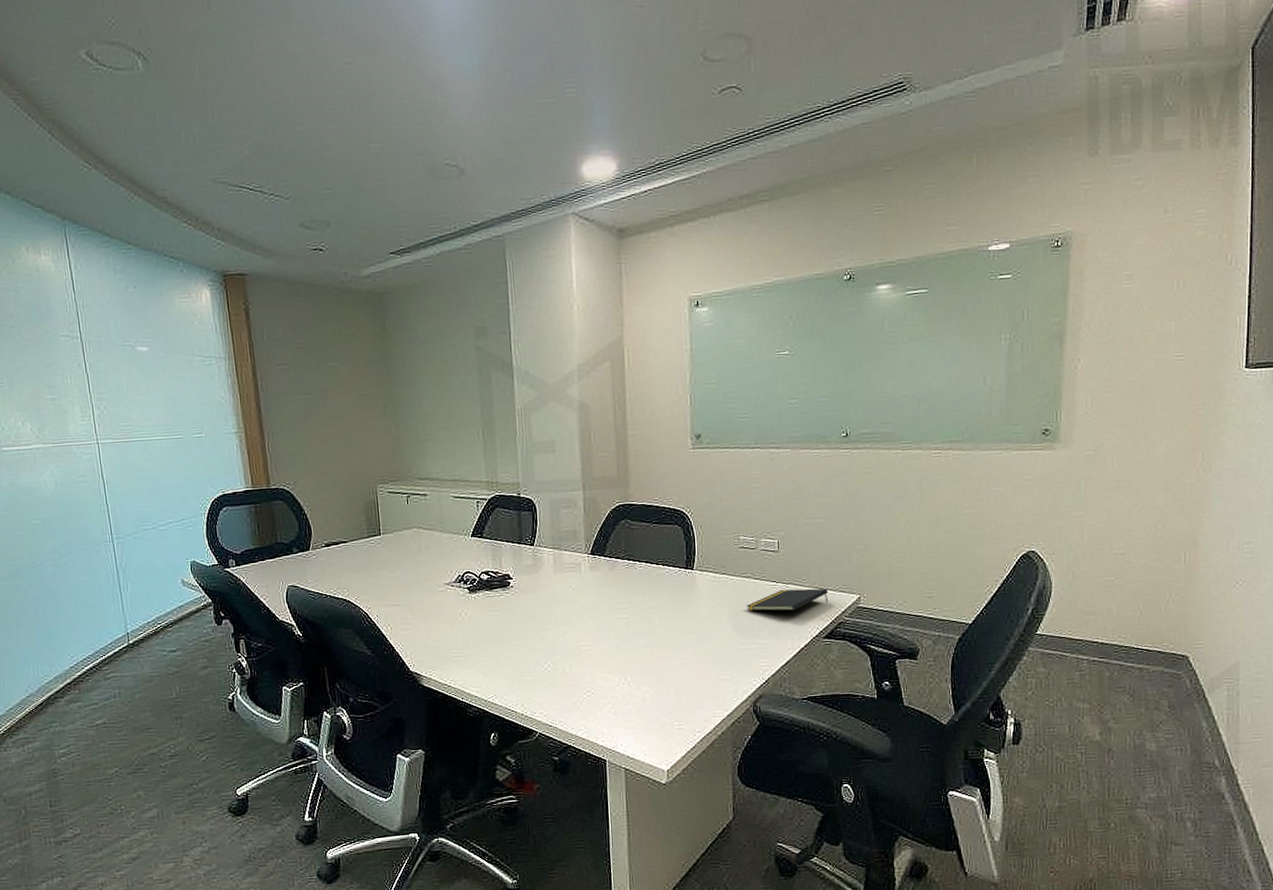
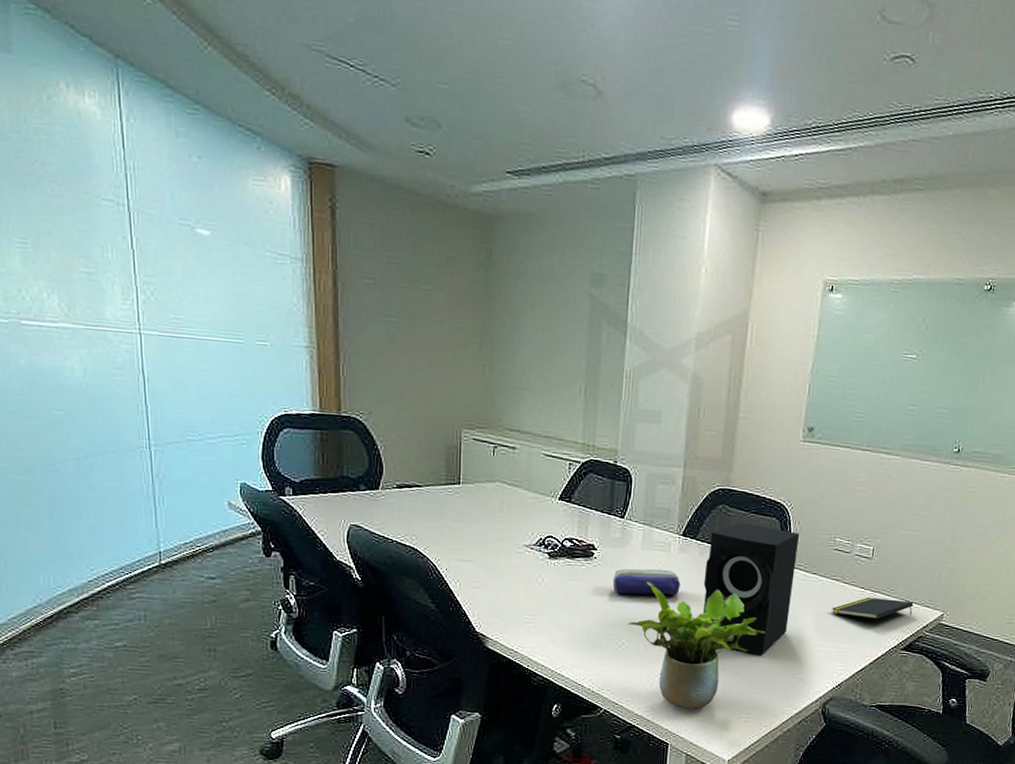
pencil case: none [531,589,596,618] -> present [612,568,680,595]
potted plant: none [550,601,685,723] -> present [627,582,766,709]
speaker: none [616,533,706,660] -> present [703,522,800,654]

